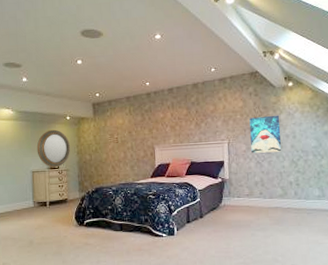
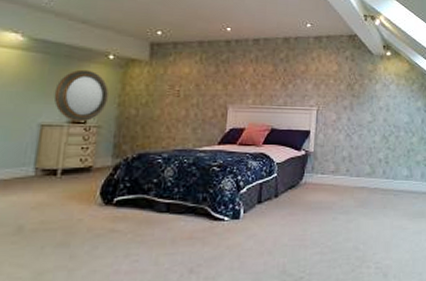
wall art: present [249,115,282,153] -> none [342,84,375,125]

